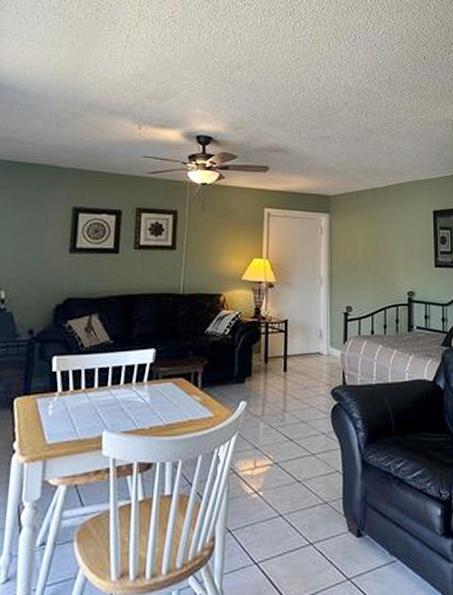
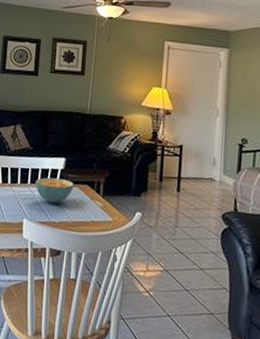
cereal bowl: none [117,375,167,407] -> present [35,177,74,204]

